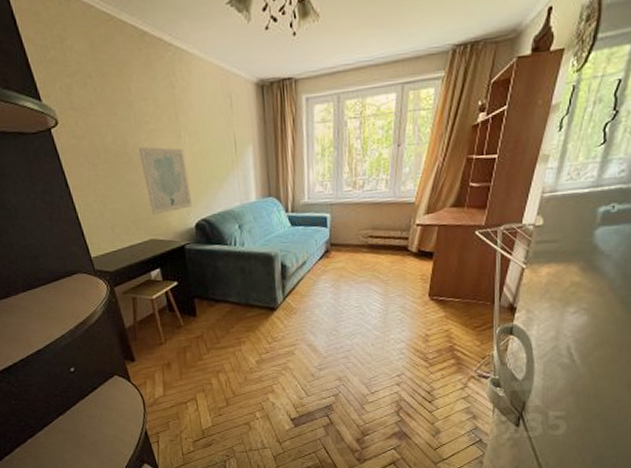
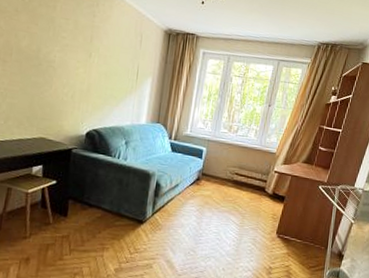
wall art: present [139,146,193,215] -> none [48,56,91,117]

